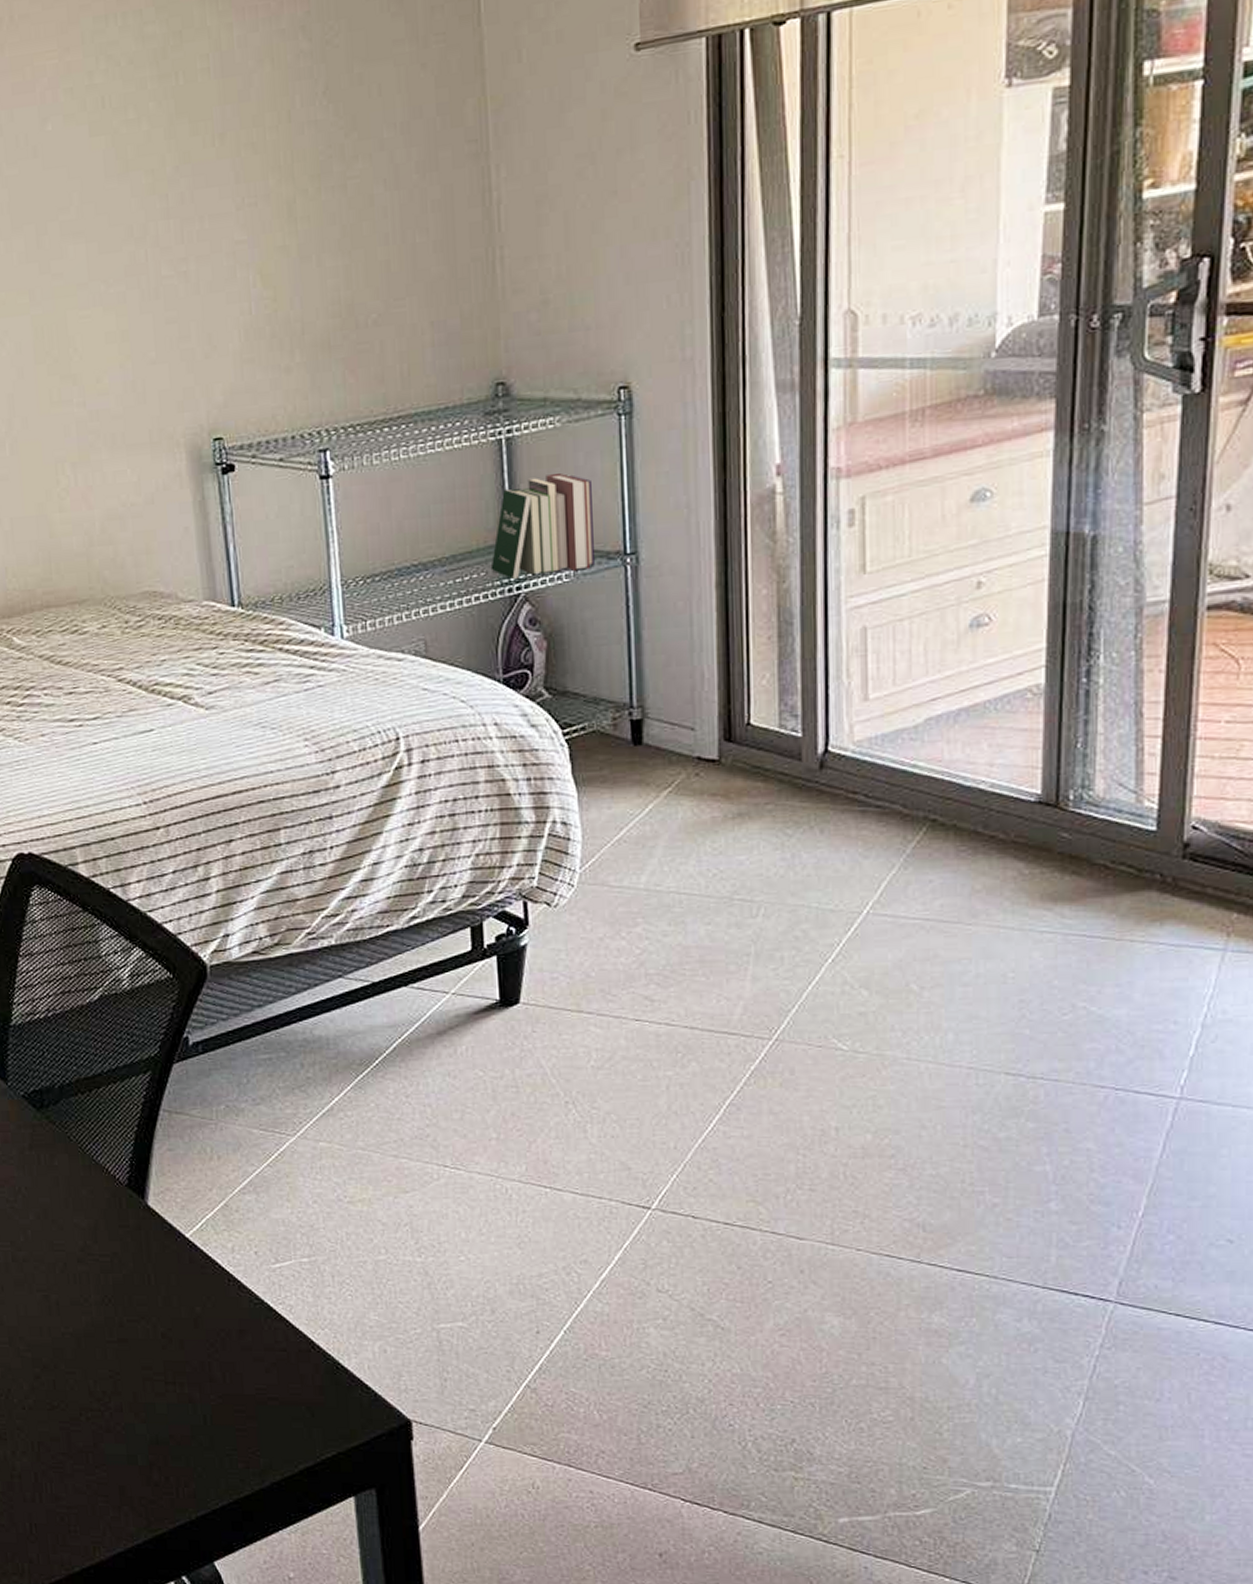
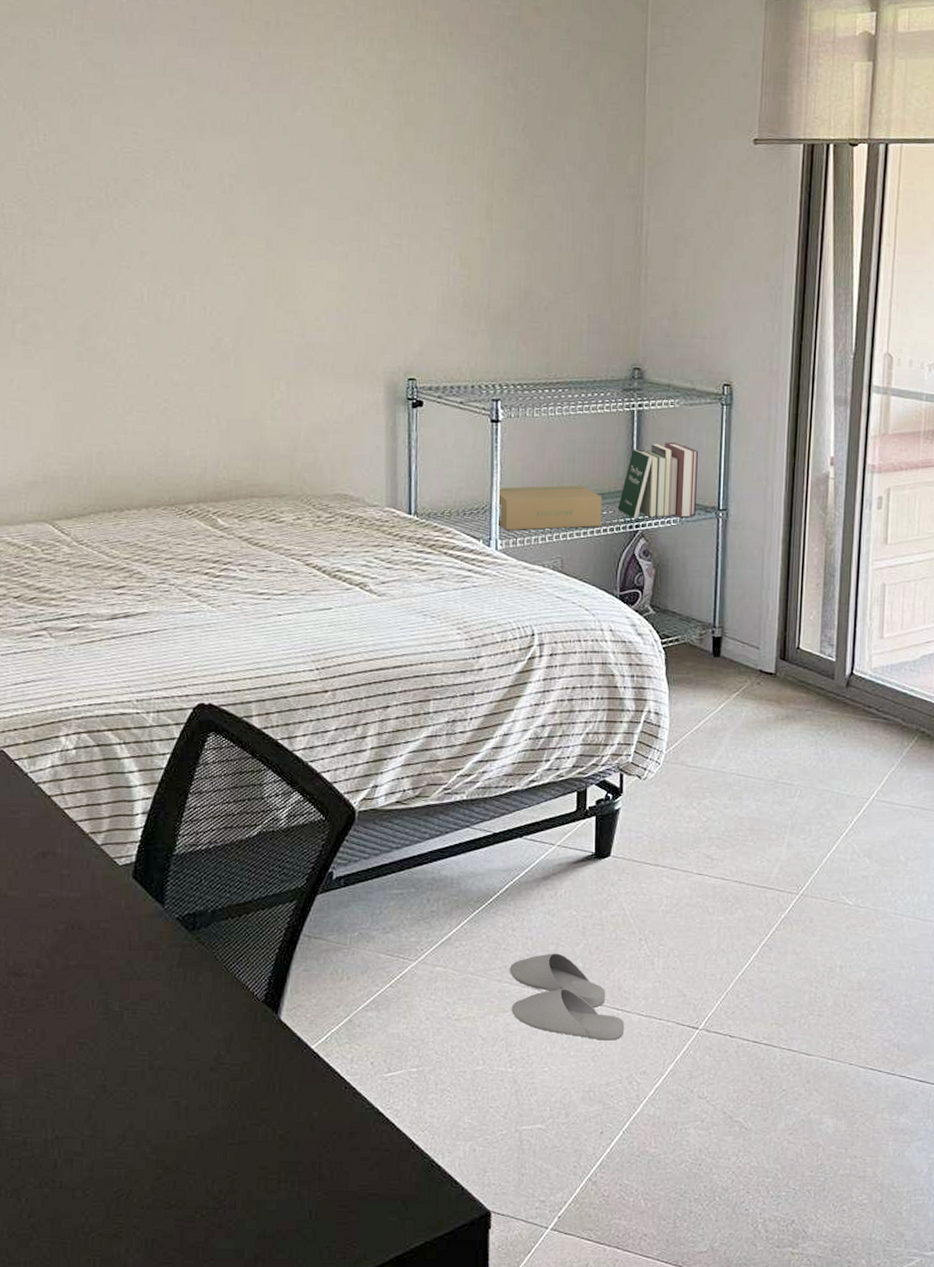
box: none [339,544,472,613] -> present [496,485,603,531]
slippers: none [406,1122,556,1224] -> present [509,953,625,1041]

